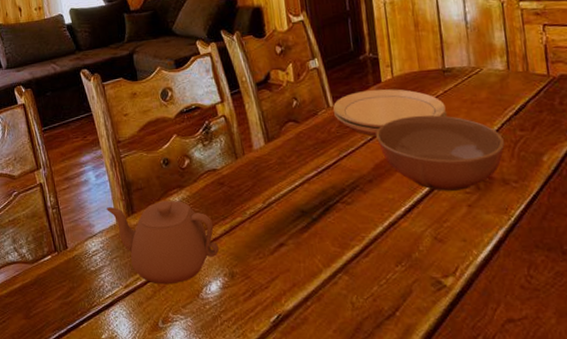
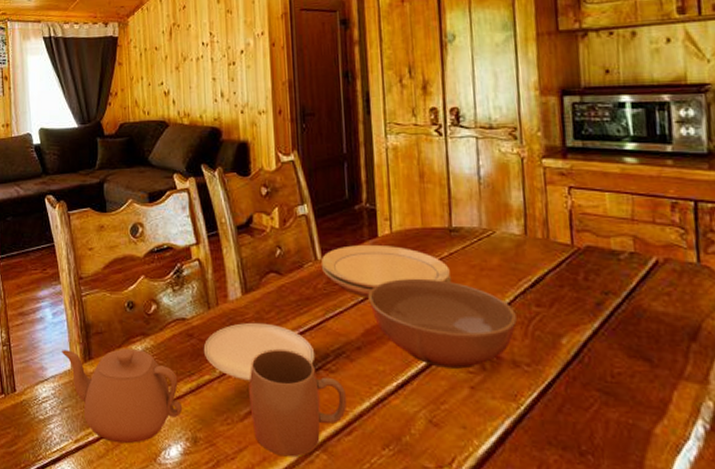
plate: none [234,166,333,219] -> present [203,322,315,381]
mug: none [276,188,364,281] -> present [248,348,348,457]

